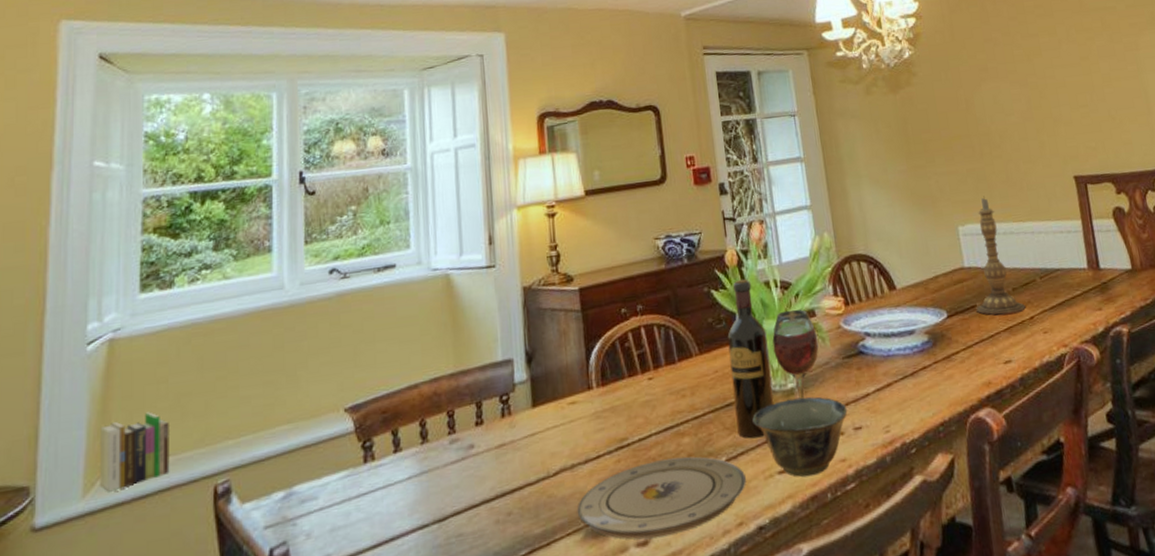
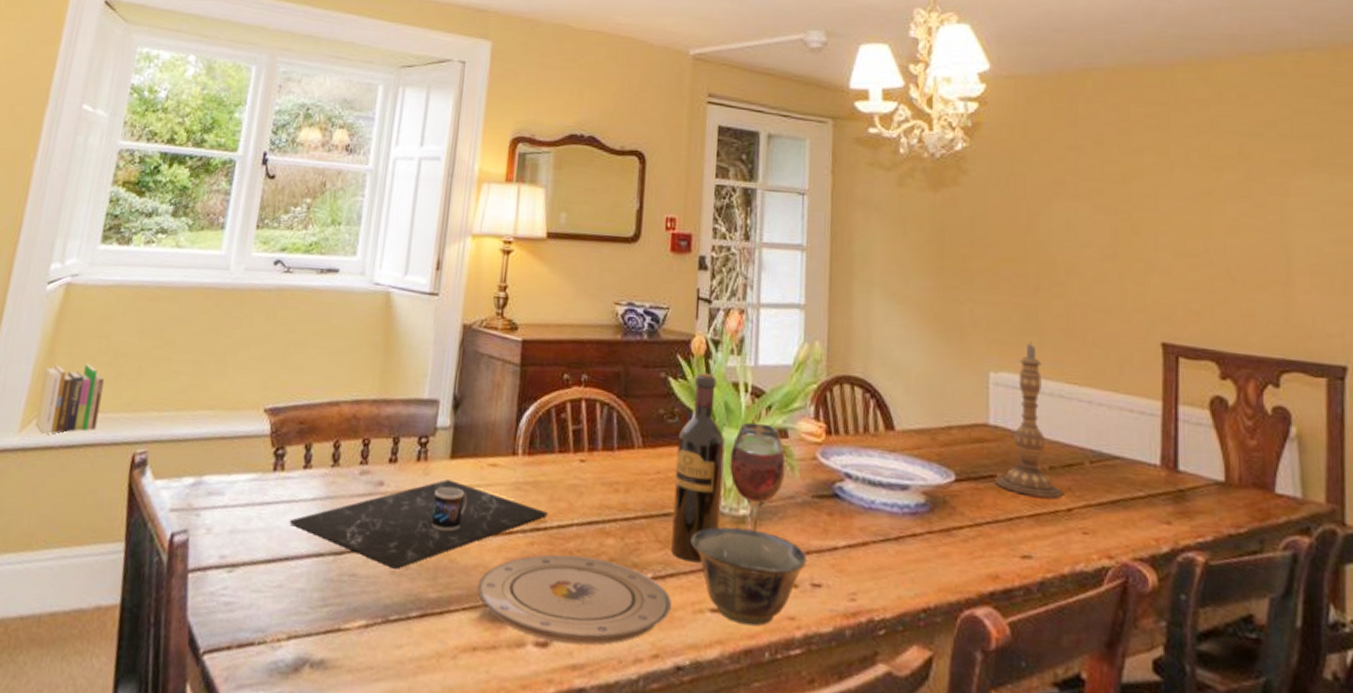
place setting: none [389,426,628,519] -> present [290,479,548,569]

